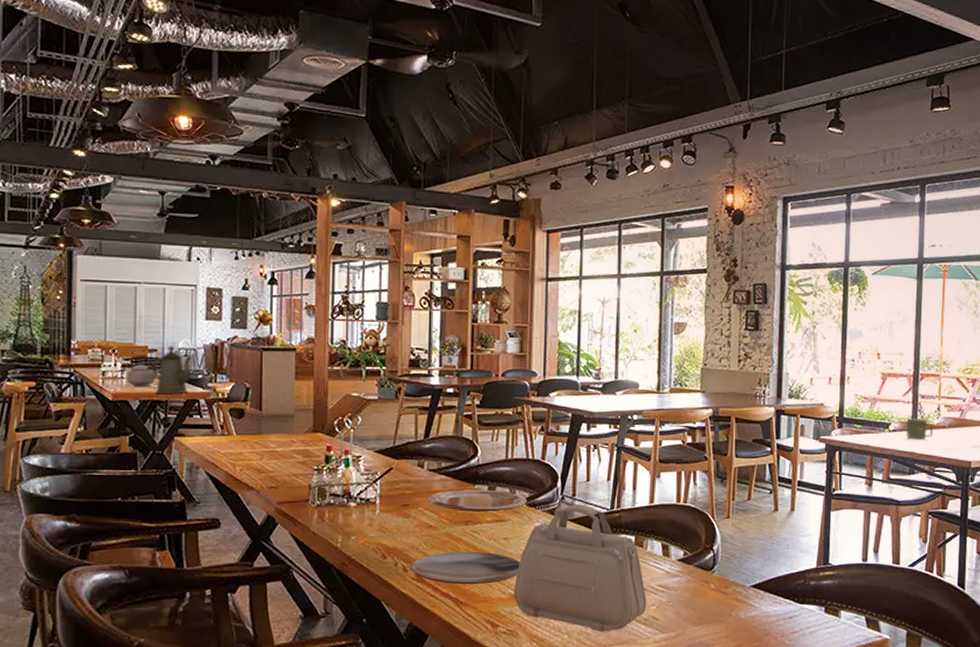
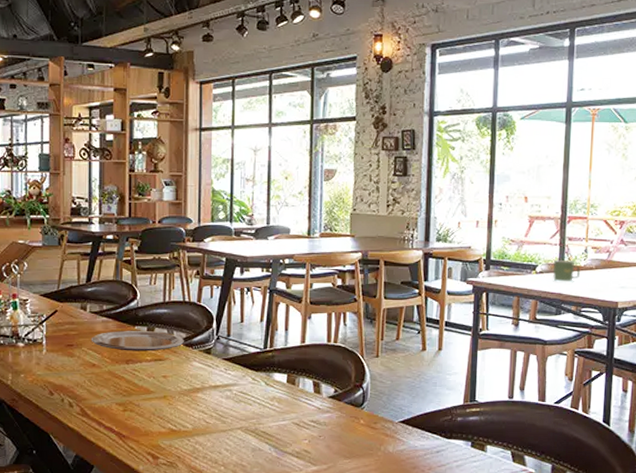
plate: present [412,551,520,585] -> none [77,388,178,420]
handbag: present [514,504,647,632] -> none [173,344,299,464]

